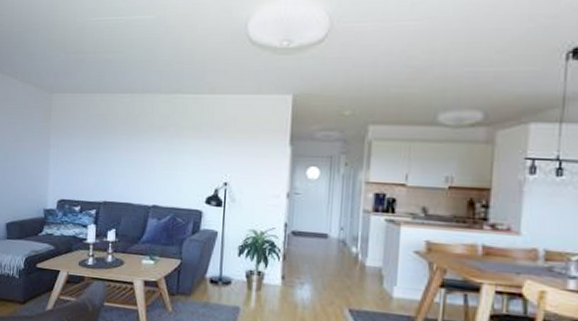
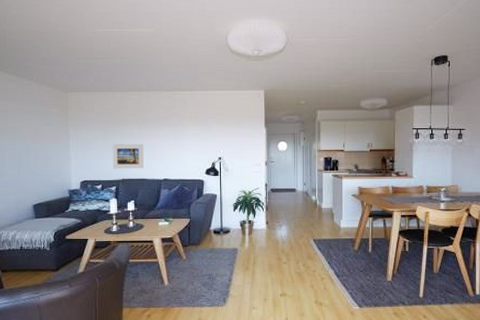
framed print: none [94,157,132,191] -> present [112,144,144,169]

